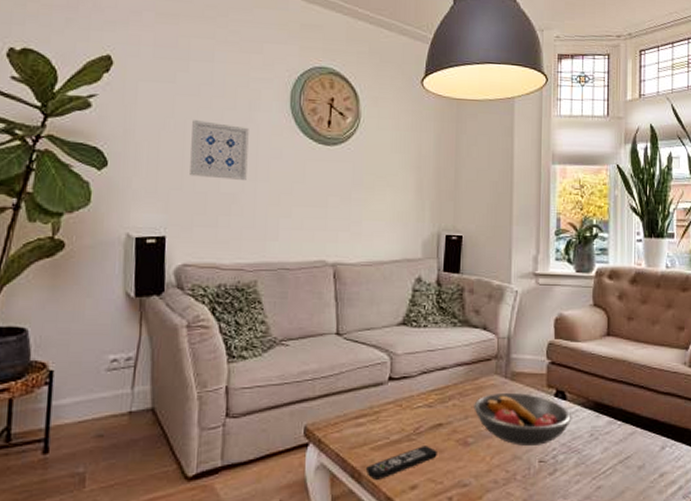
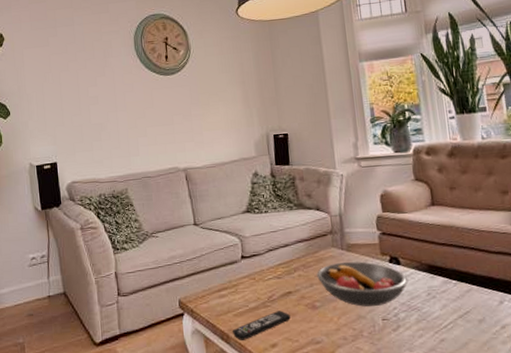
wall art: present [190,120,249,180] -> none [65,71,110,115]

